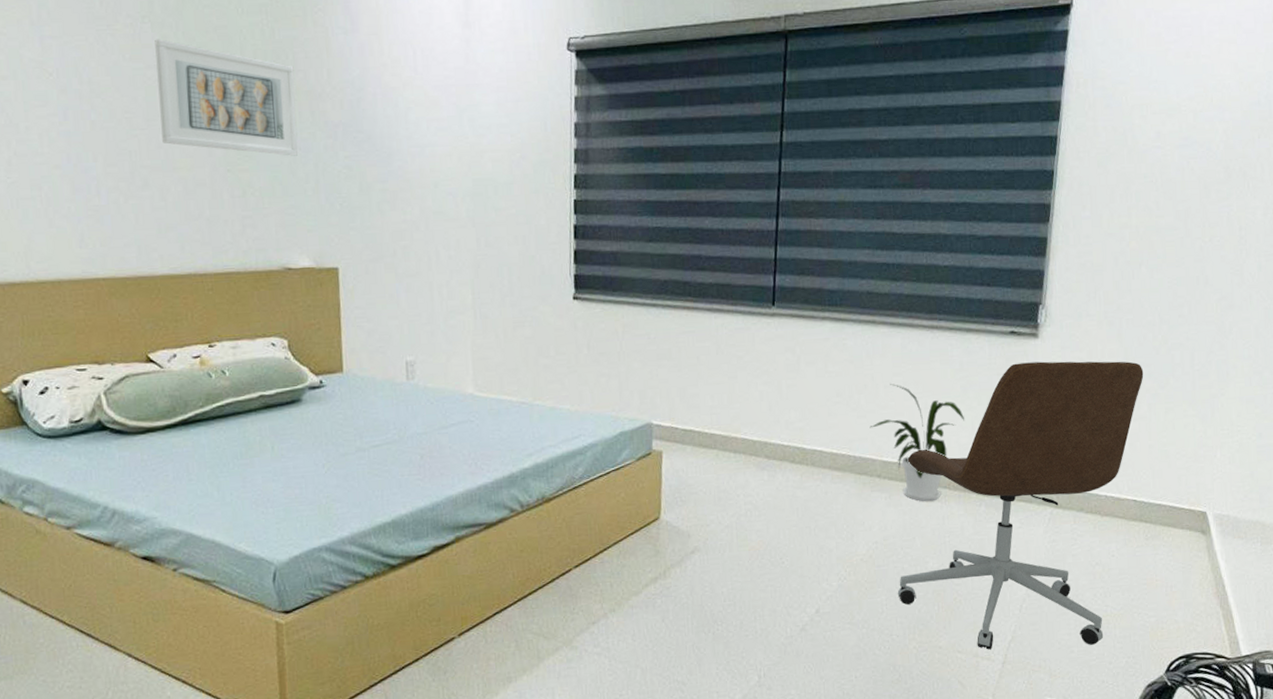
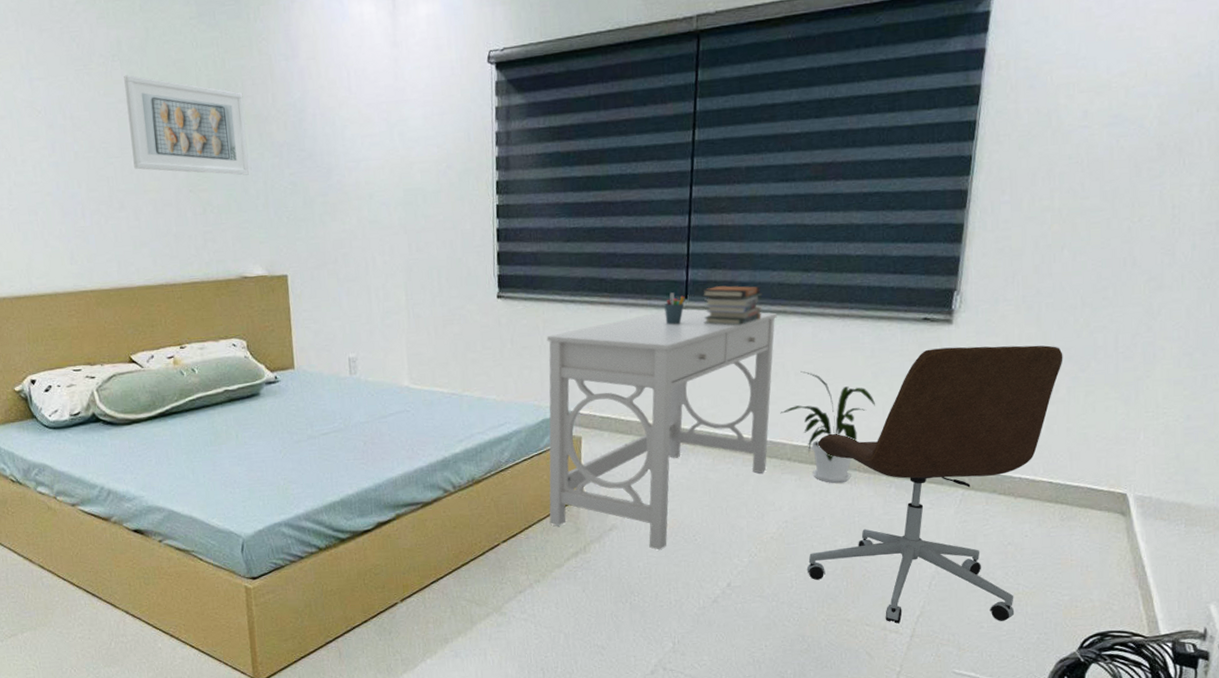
desk: none [626,316,866,575] -> present [546,309,777,551]
pen holder: none [751,299,772,333] -> present [664,292,685,325]
book stack: none [789,292,851,335] -> present [701,285,763,326]

